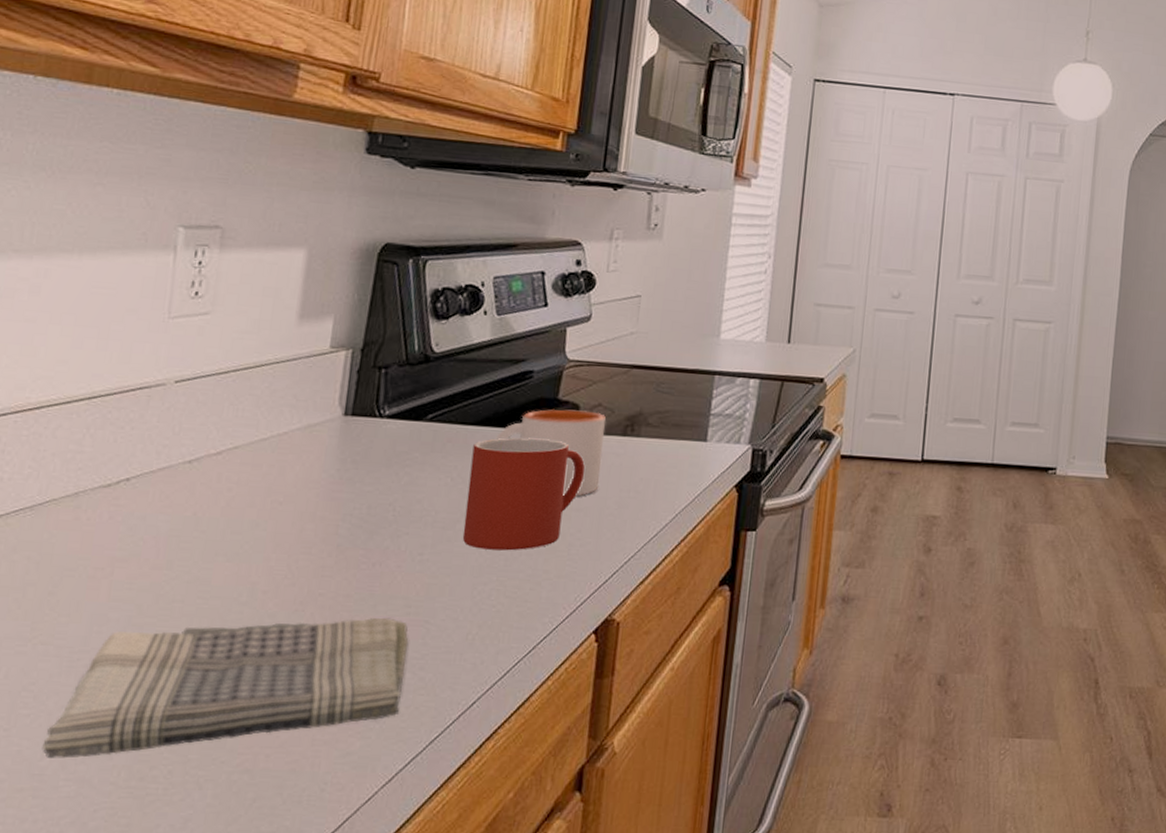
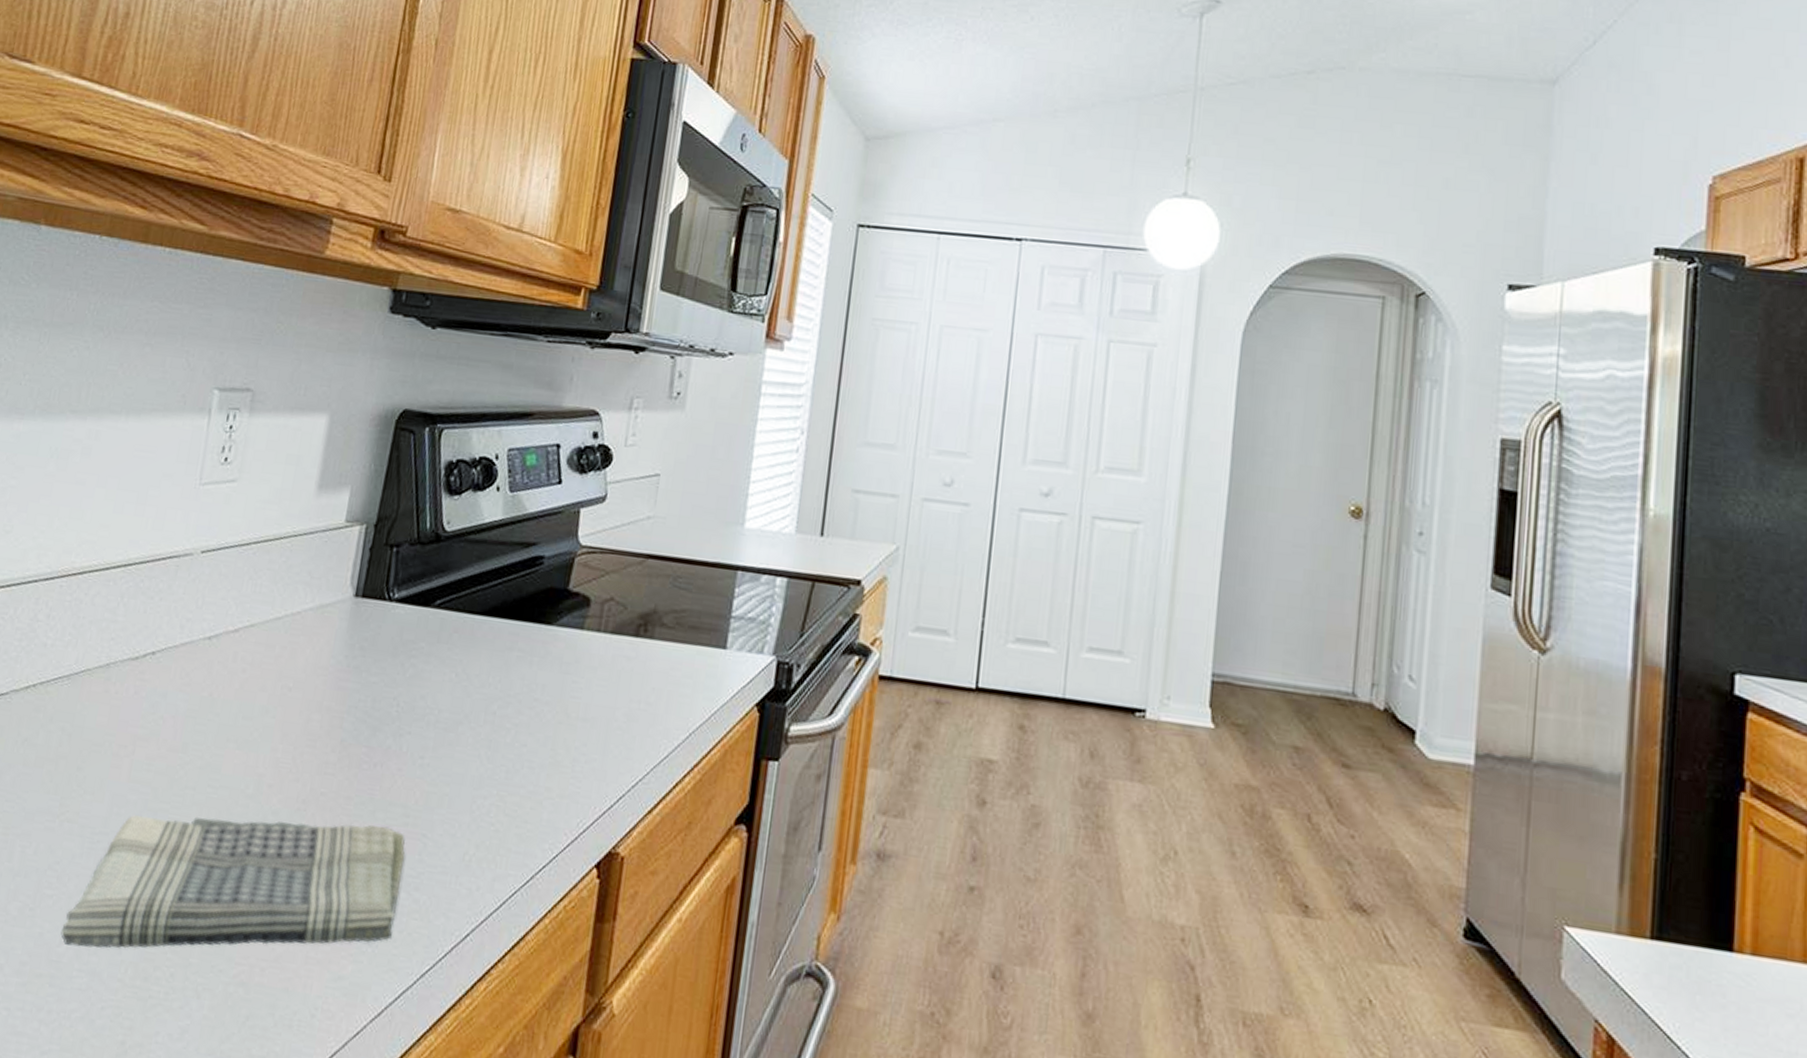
mug: present [462,437,586,551] -> none [464,631,594,762]
mug: present [496,409,606,496] -> none [502,601,618,704]

